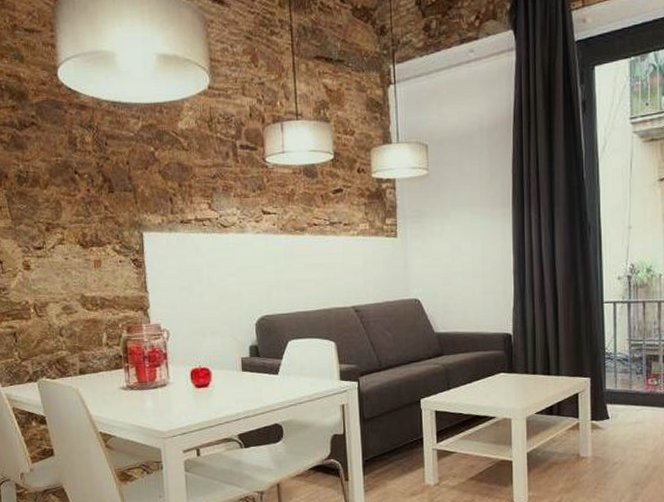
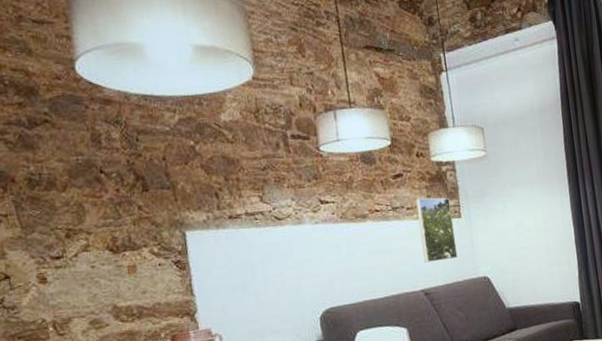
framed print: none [353,214,390,280] -> present [415,197,458,263]

